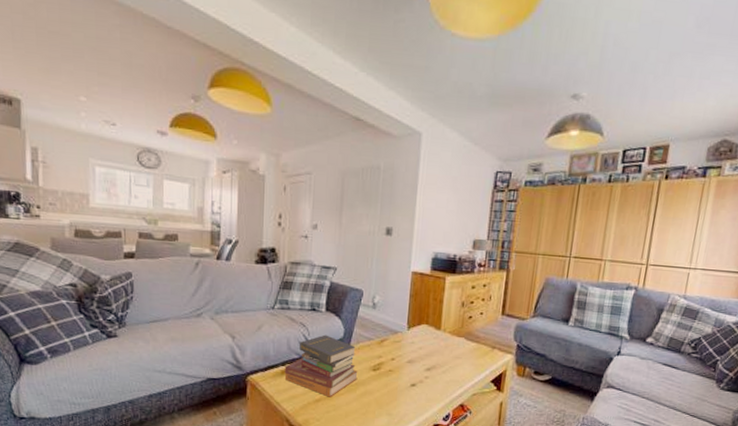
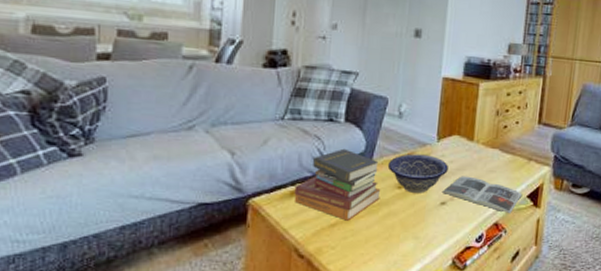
decorative bowl: none [363,340,418,376] -> present [387,153,448,193]
magazine: none [412,361,487,397] -> present [441,176,523,214]

